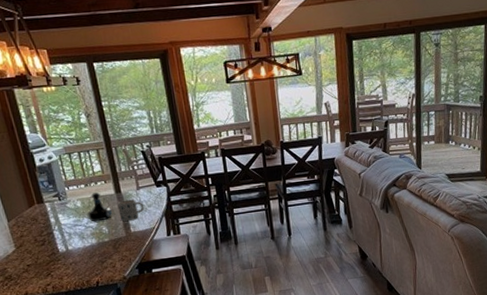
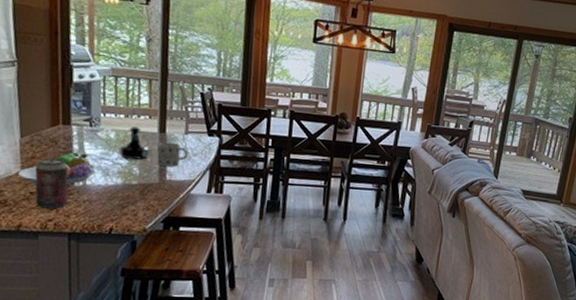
fruit bowl: none [13,224,73,258] -> present [17,152,95,185]
beverage can: none [25,233,59,277] -> present [35,158,69,209]

